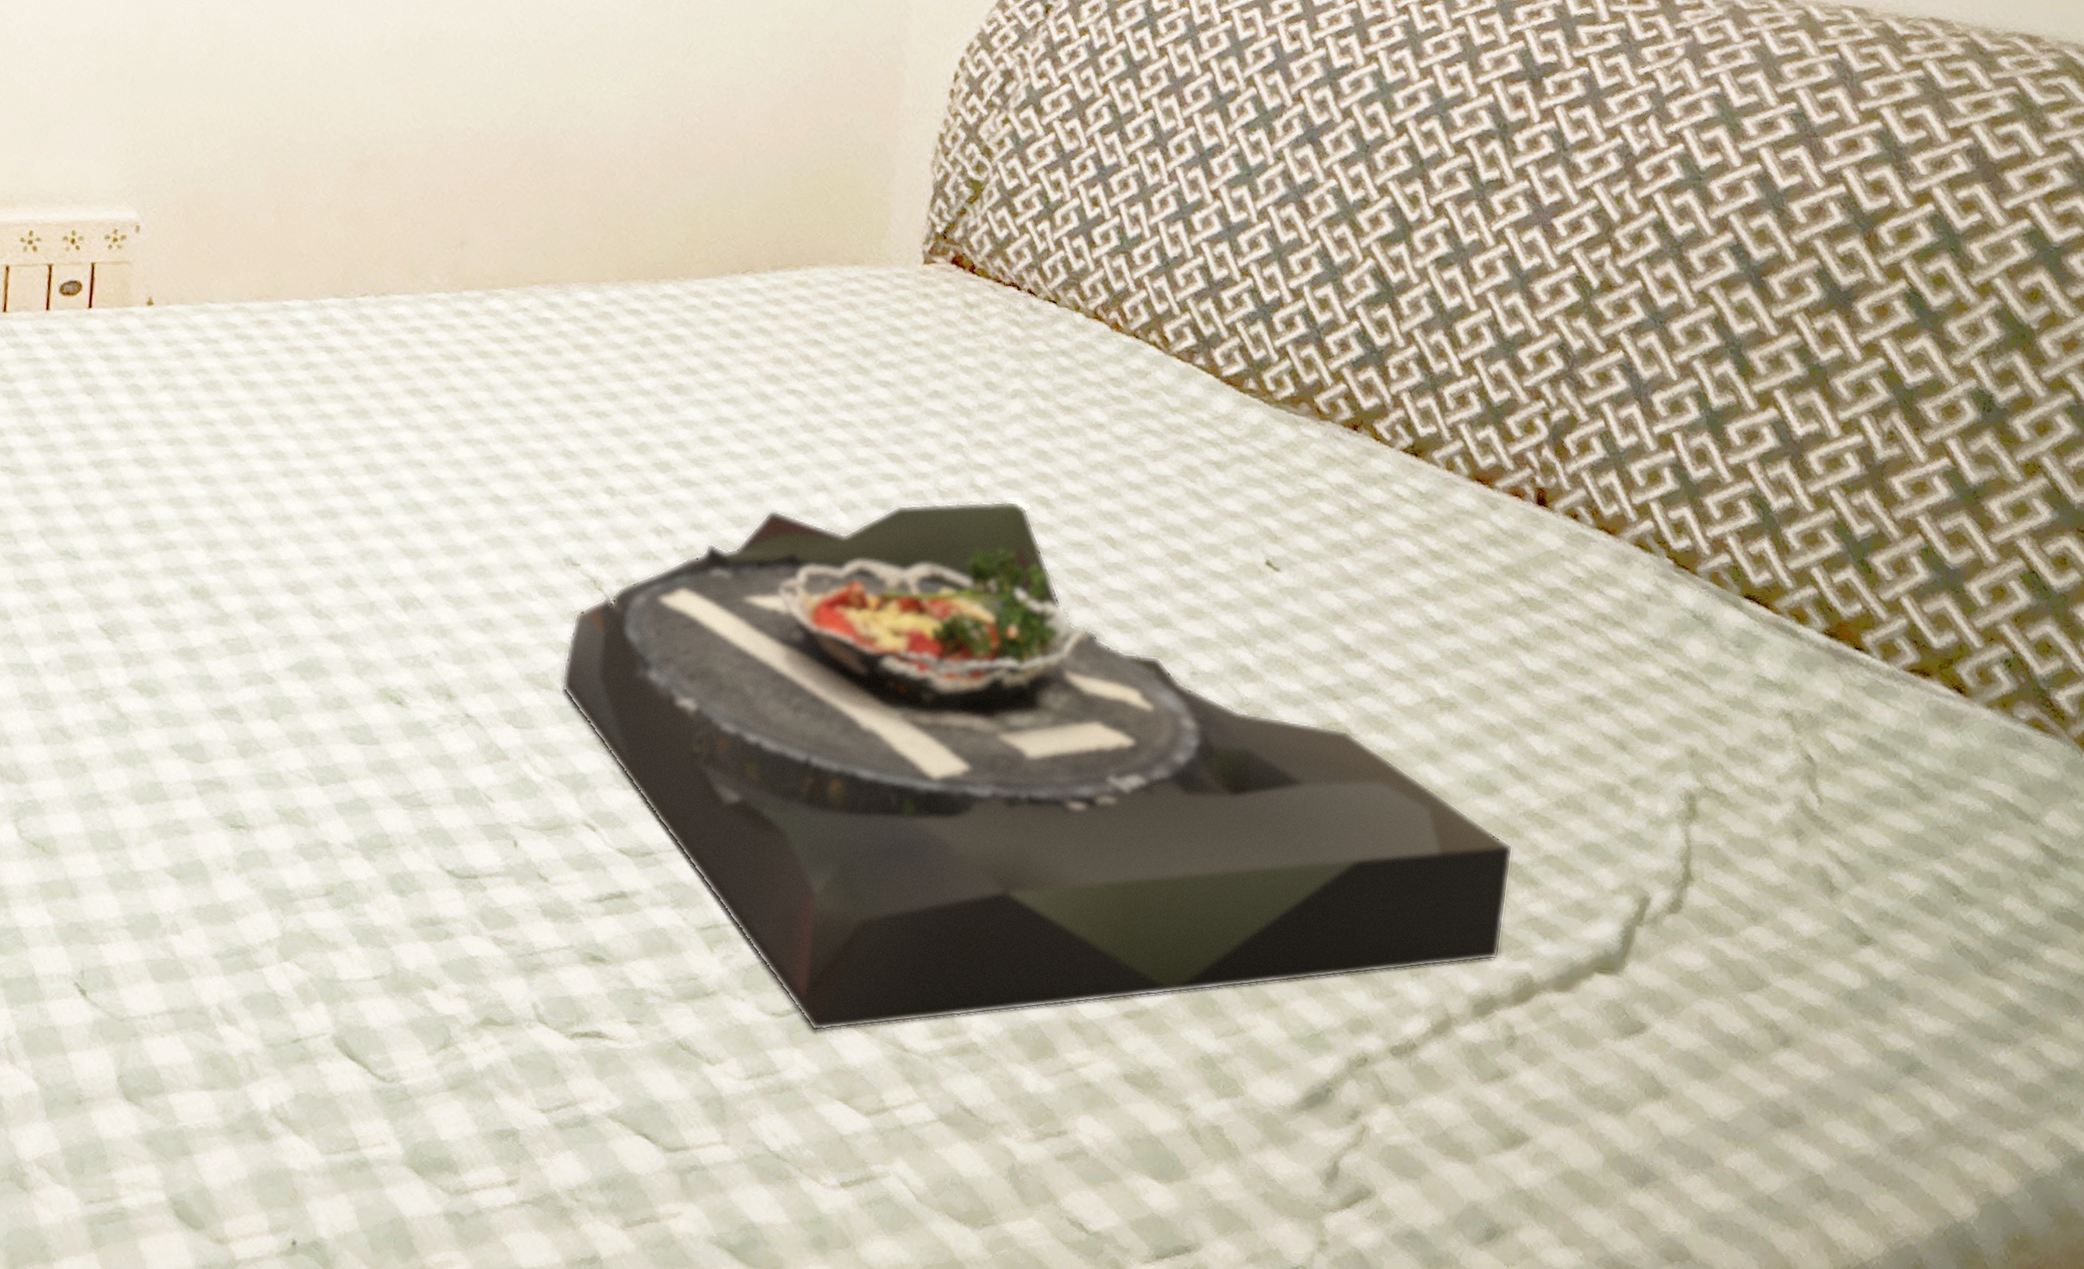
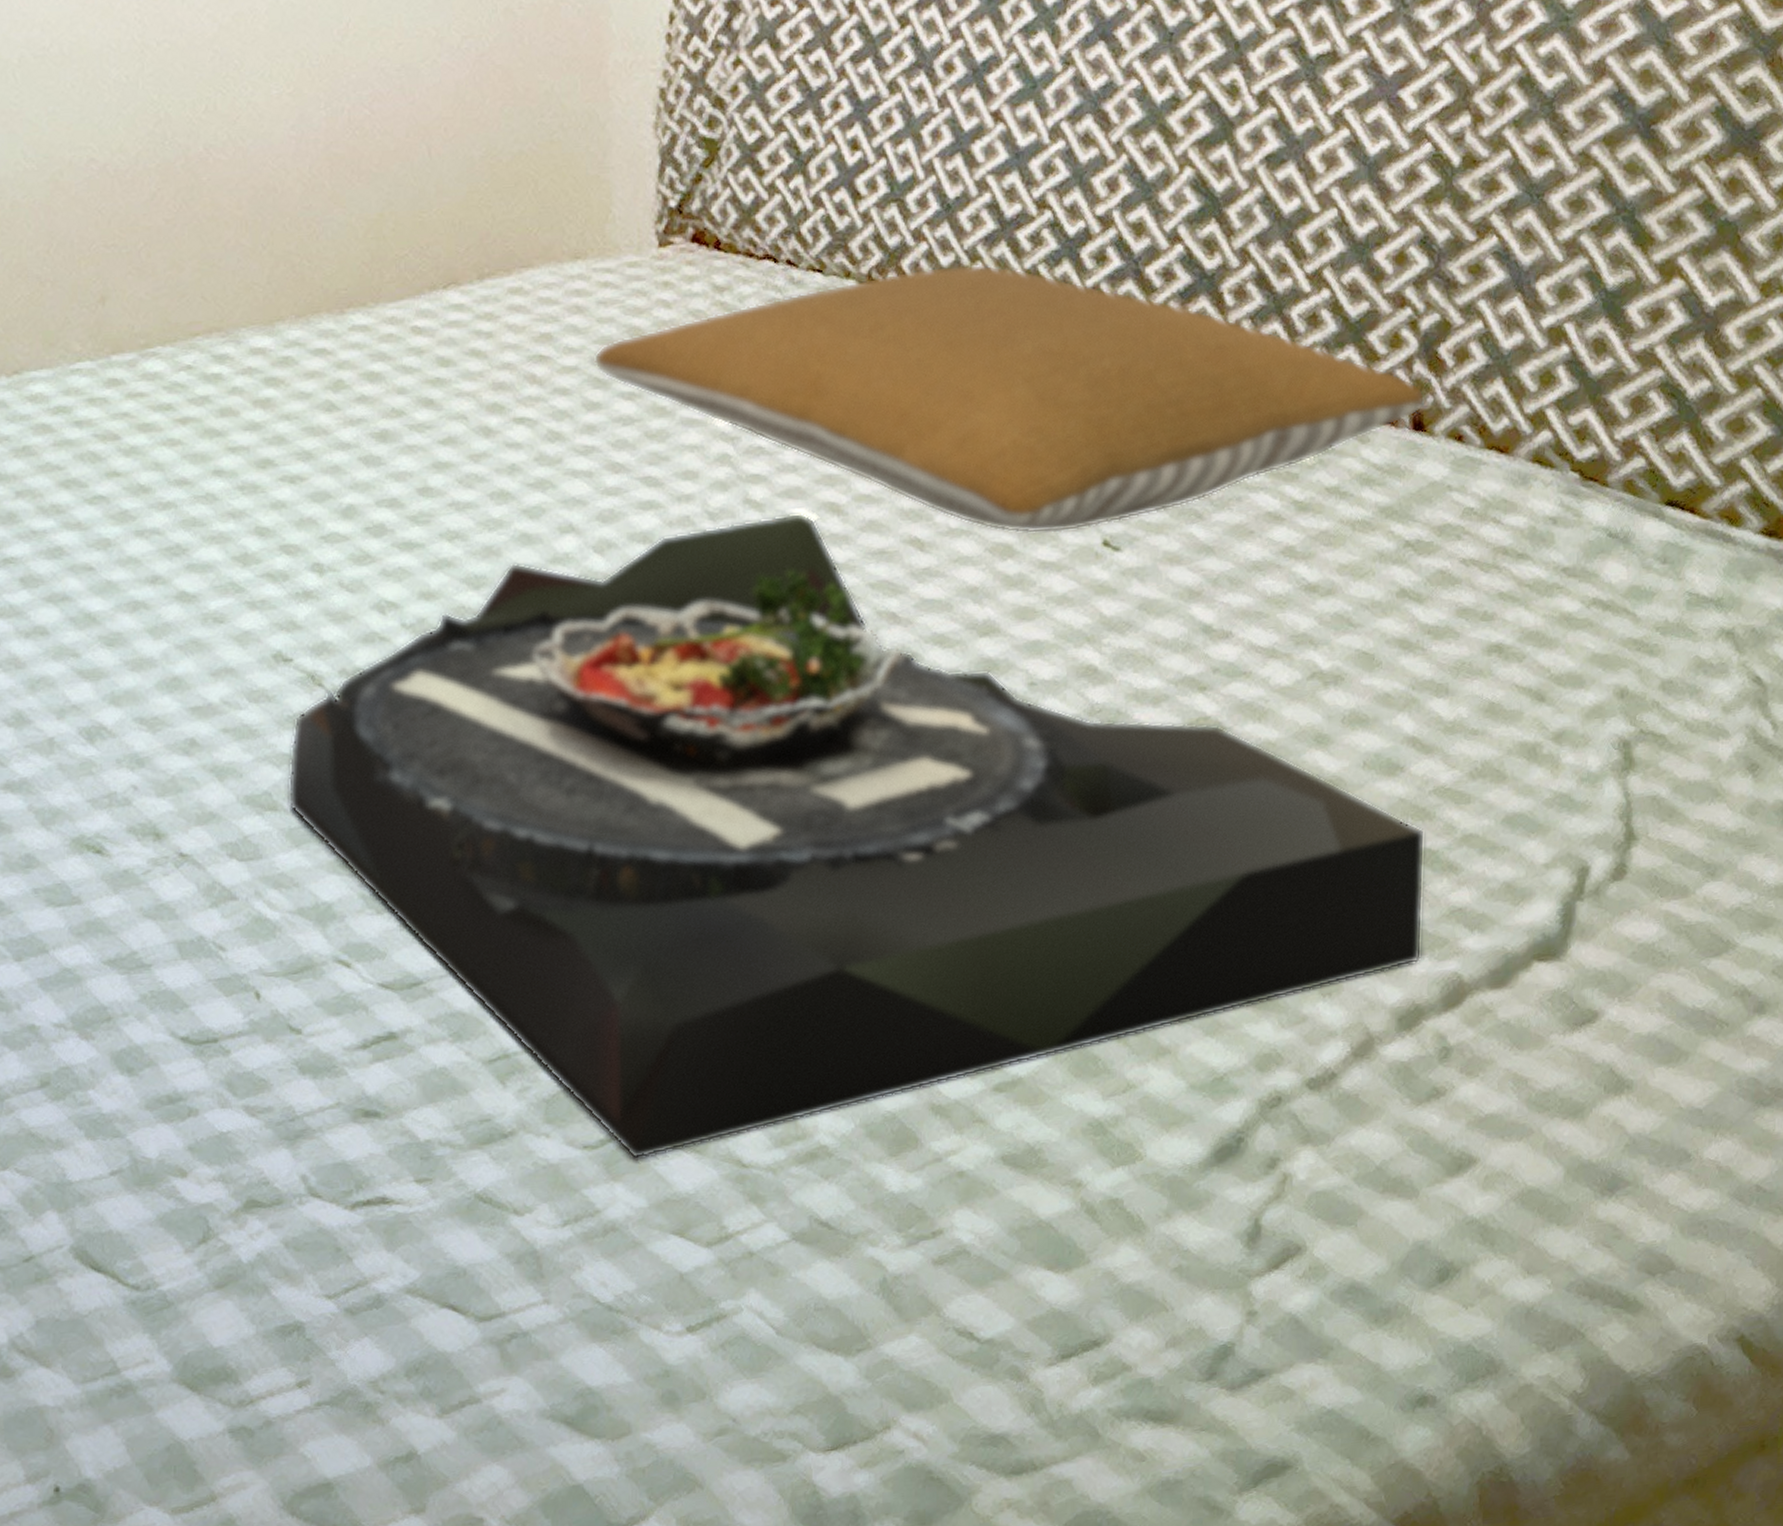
pillow: none [858,311,1550,550] -> present [593,264,1425,535]

